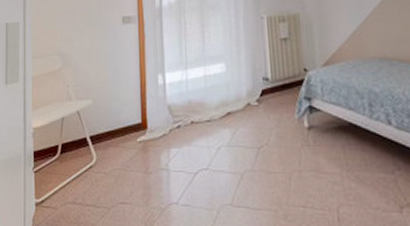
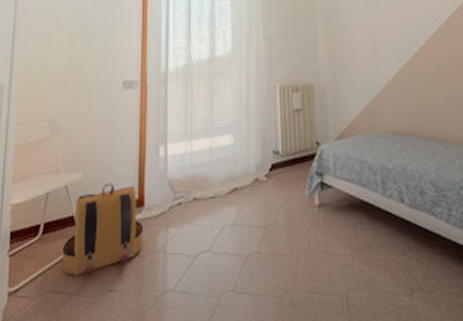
backpack: none [78,109,148,190] -> present [62,183,144,276]

